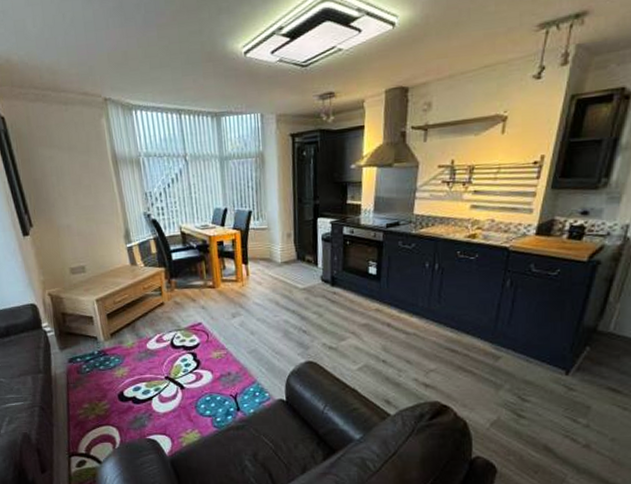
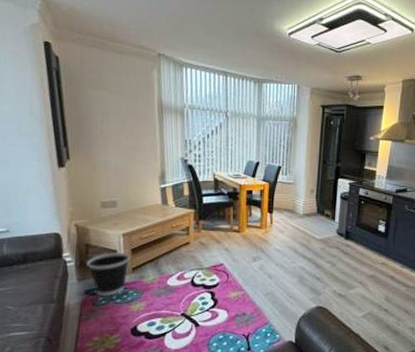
wastebasket: none [66,318,107,364] -> present [87,251,130,297]

